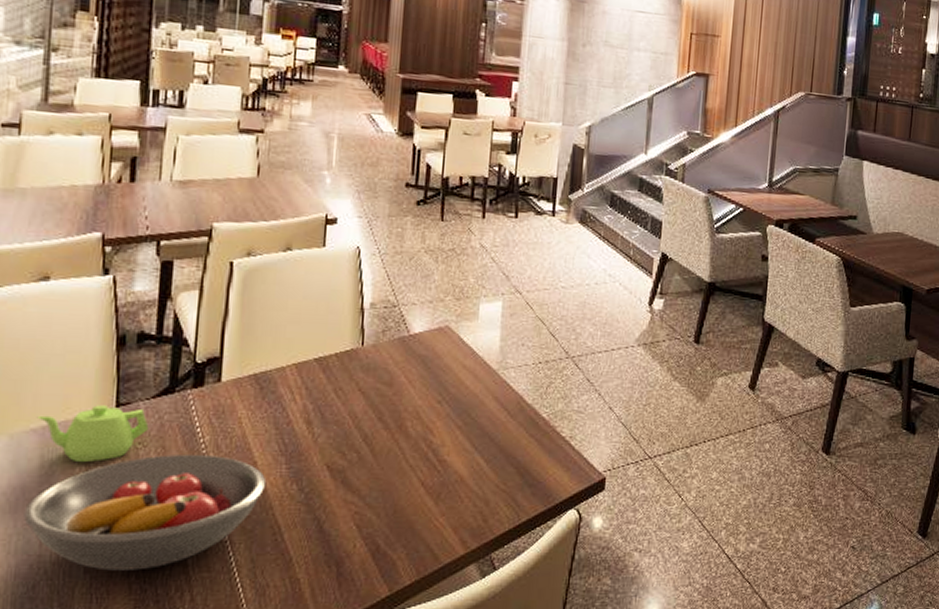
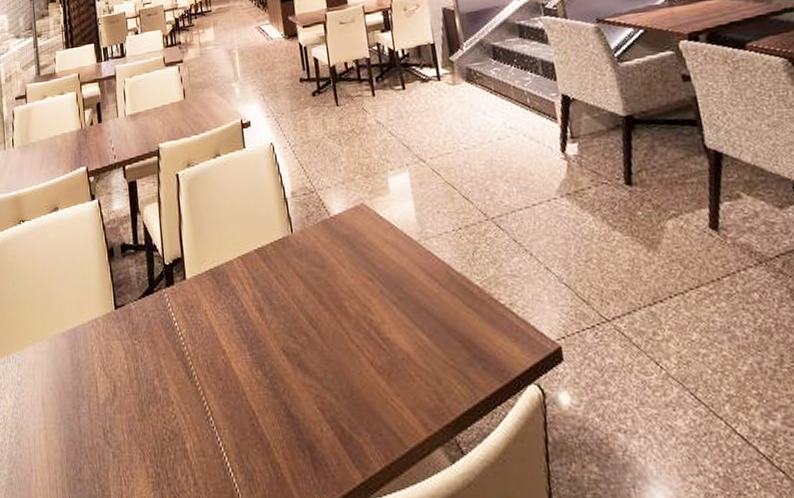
fruit bowl: present [23,455,267,571] -> none [66,346,237,455]
teapot: present [36,405,149,463] -> none [64,308,140,360]

